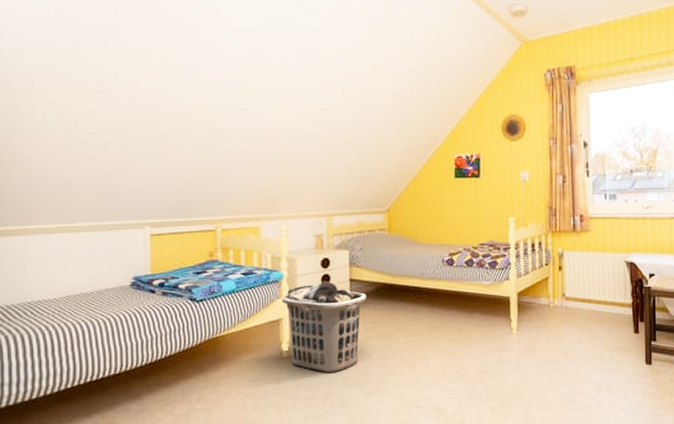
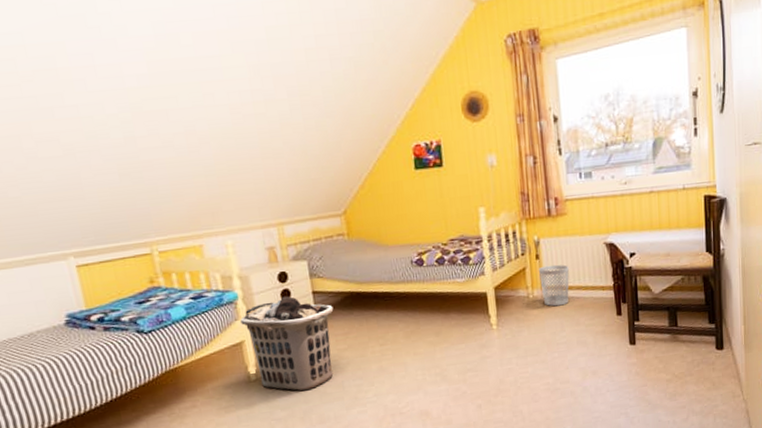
wastebasket: none [560,277,589,318] -> present [538,264,569,307]

